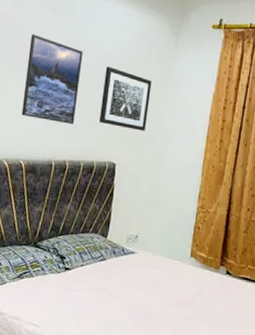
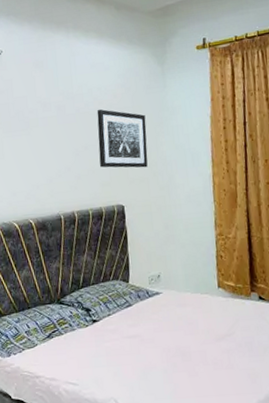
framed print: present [21,34,83,125] -> none [19,92,76,176]

